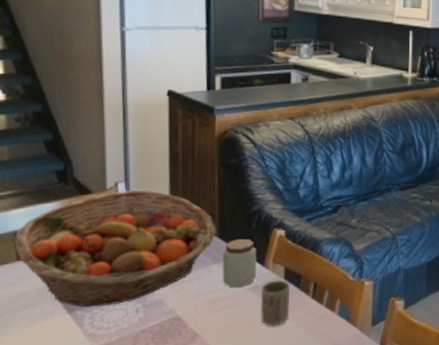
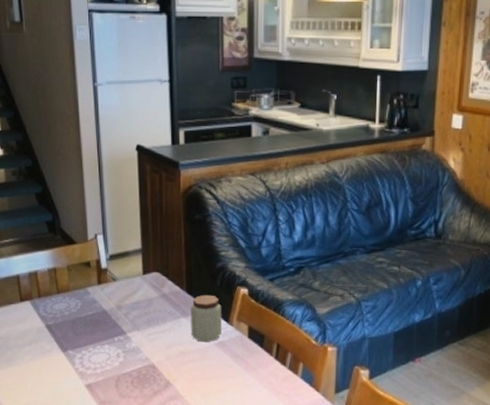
fruit basket: present [15,190,216,307] -> none [18,242,184,349]
cup: present [261,280,290,327] -> none [227,338,254,384]

